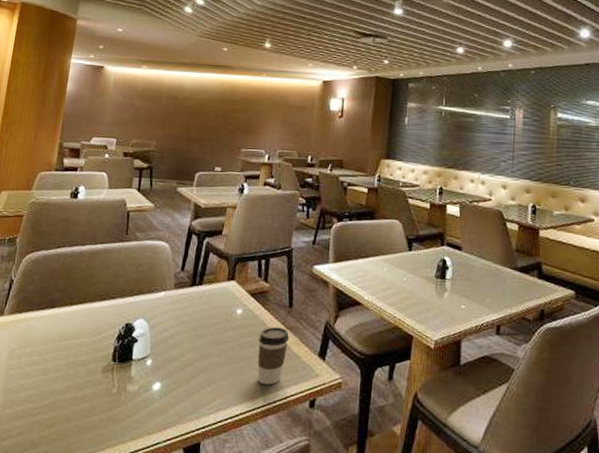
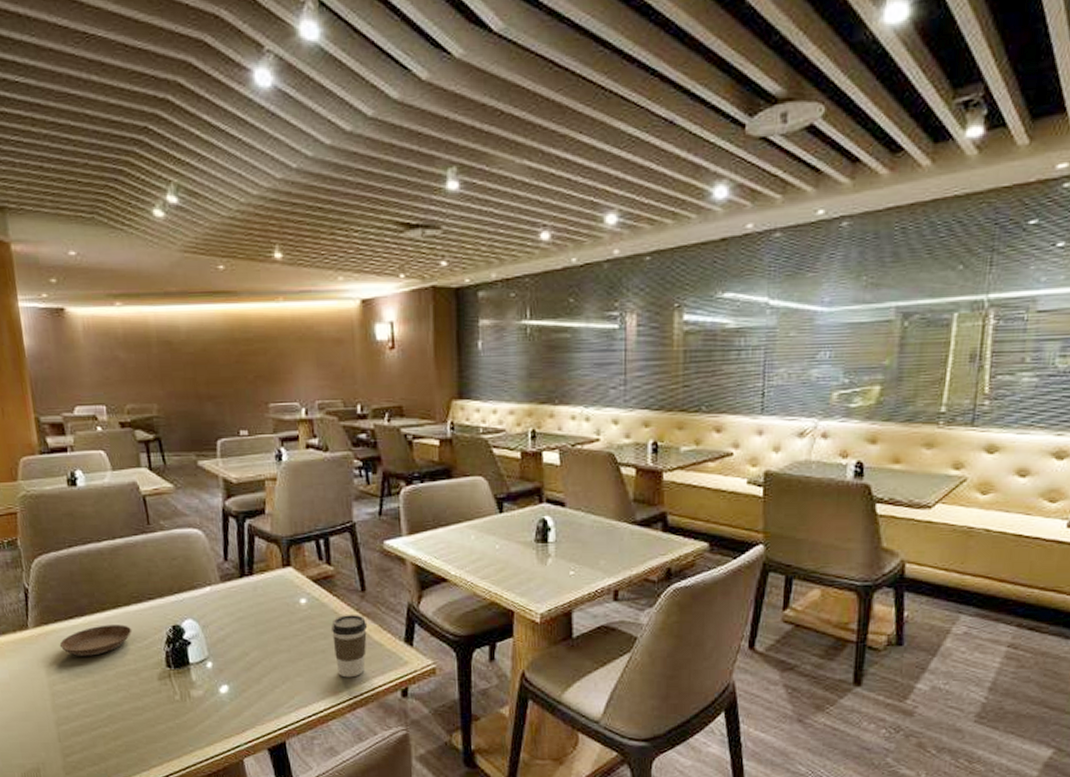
saucer: none [25,317,91,345] -> present [59,625,133,656]

